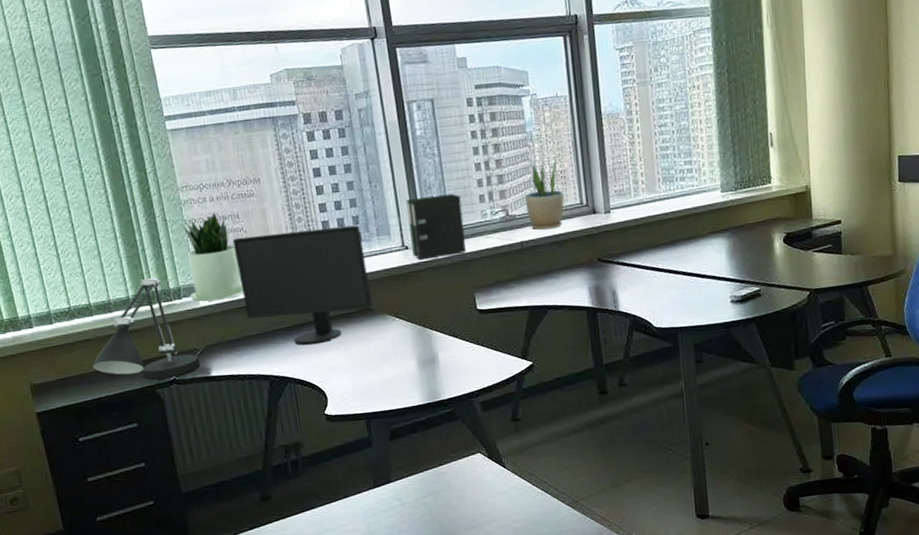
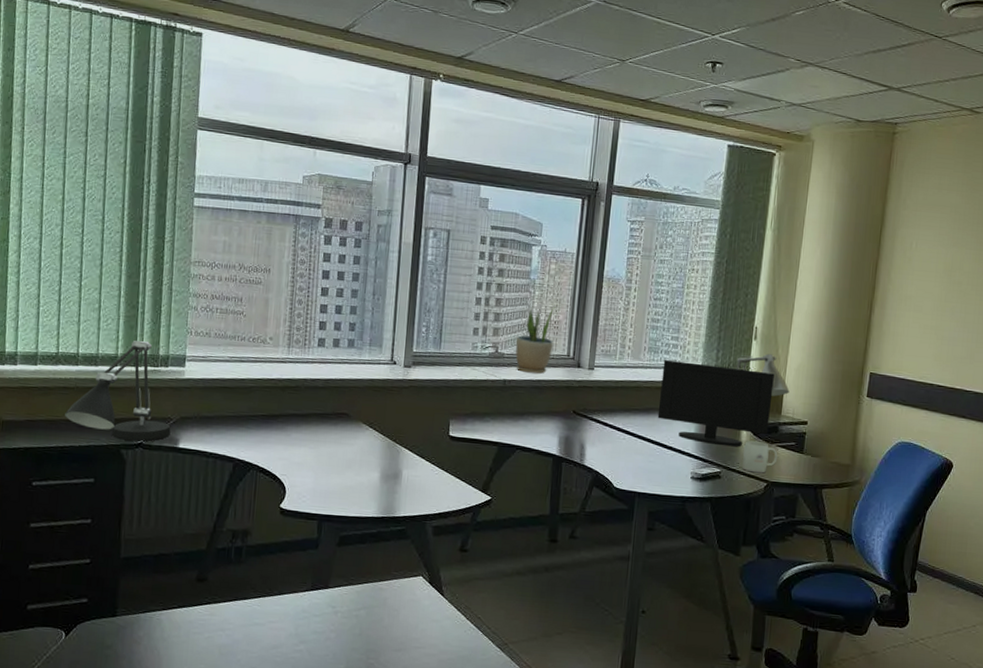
planter: present [181,212,244,303] -> none [176,290,232,377]
computer monitor: present [232,225,373,345] -> none [227,320,355,437]
binder: present [406,193,466,261] -> none [399,318,456,379]
monitor: none [680,178,802,265] -> present [657,360,774,447]
desk lamp: none [756,158,817,202] -> present [736,354,790,396]
mug: none [779,250,817,284] -> present [741,440,778,473]

